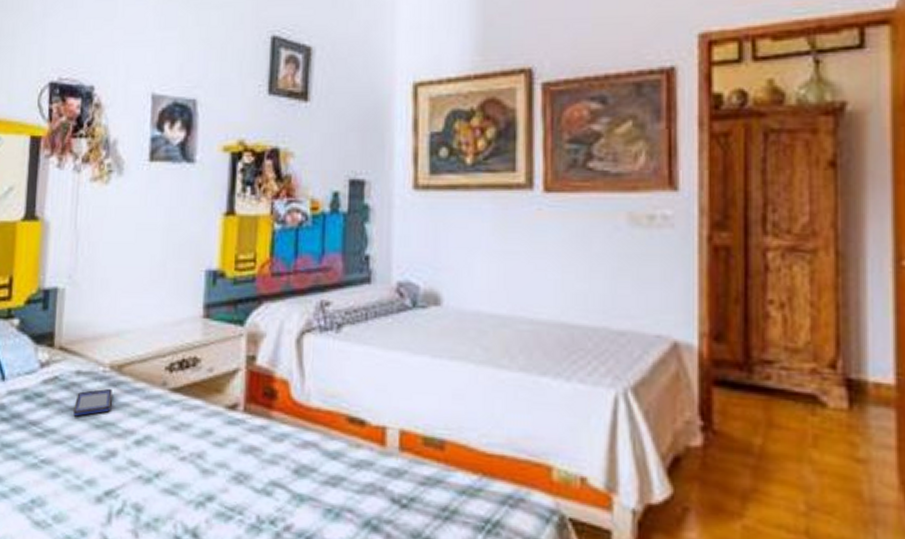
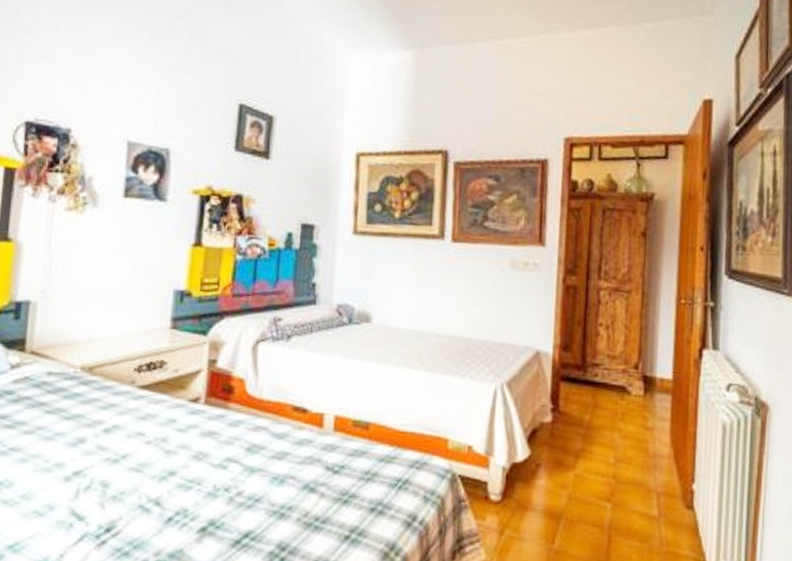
mobile phone: present [73,388,113,417] -> none [43,386,83,411]

